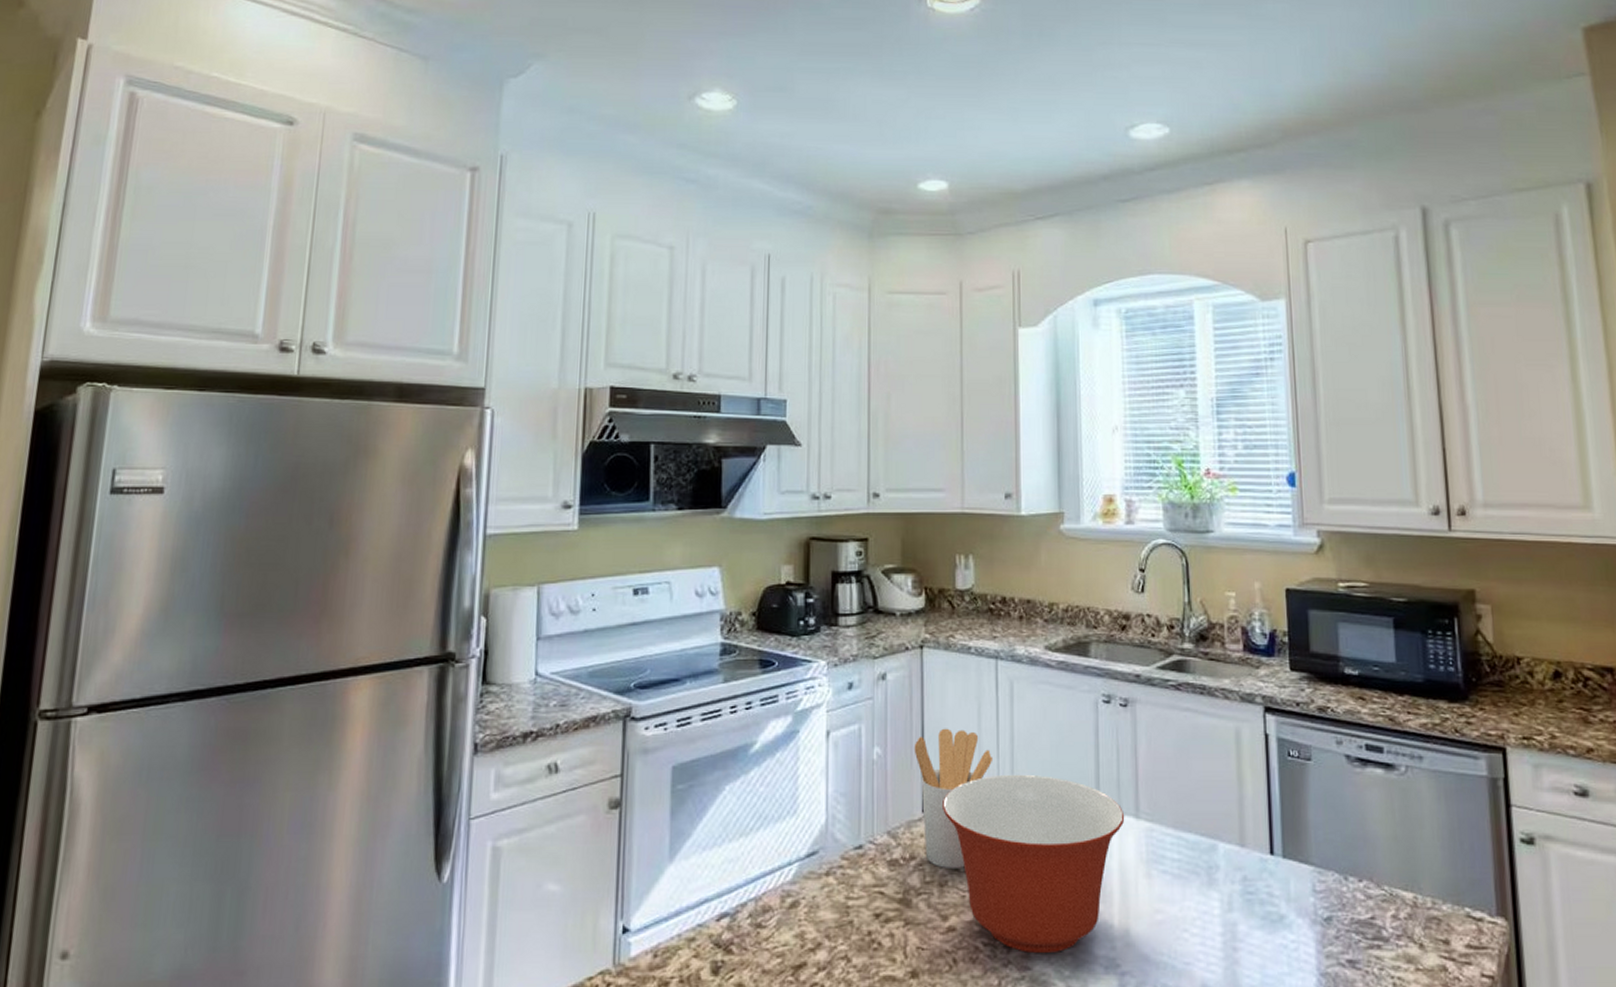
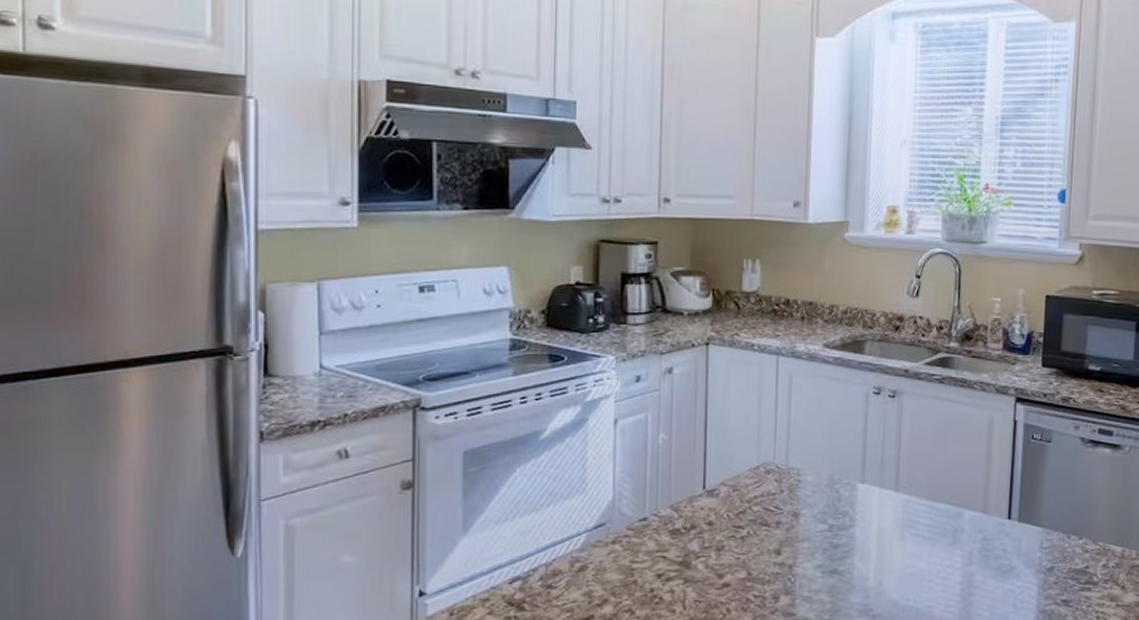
utensil holder: present [914,728,994,868] -> none [697,416,771,535]
mixing bowl: present [943,774,1125,954] -> none [722,455,886,603]

